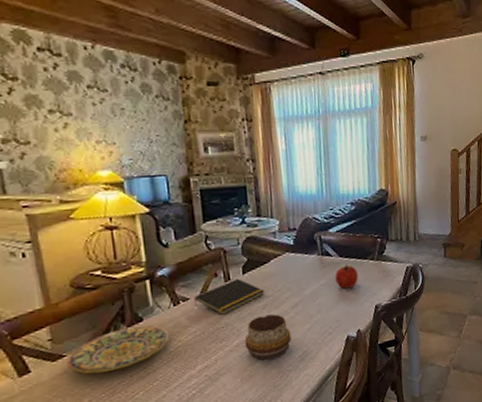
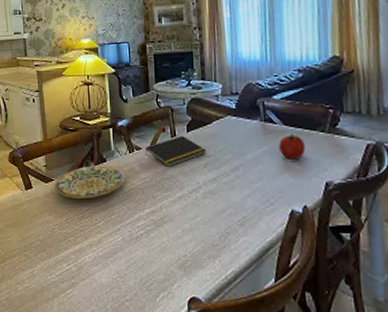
decorative bowl: present [244,314,292,360] -> none [186,174,231,217]

